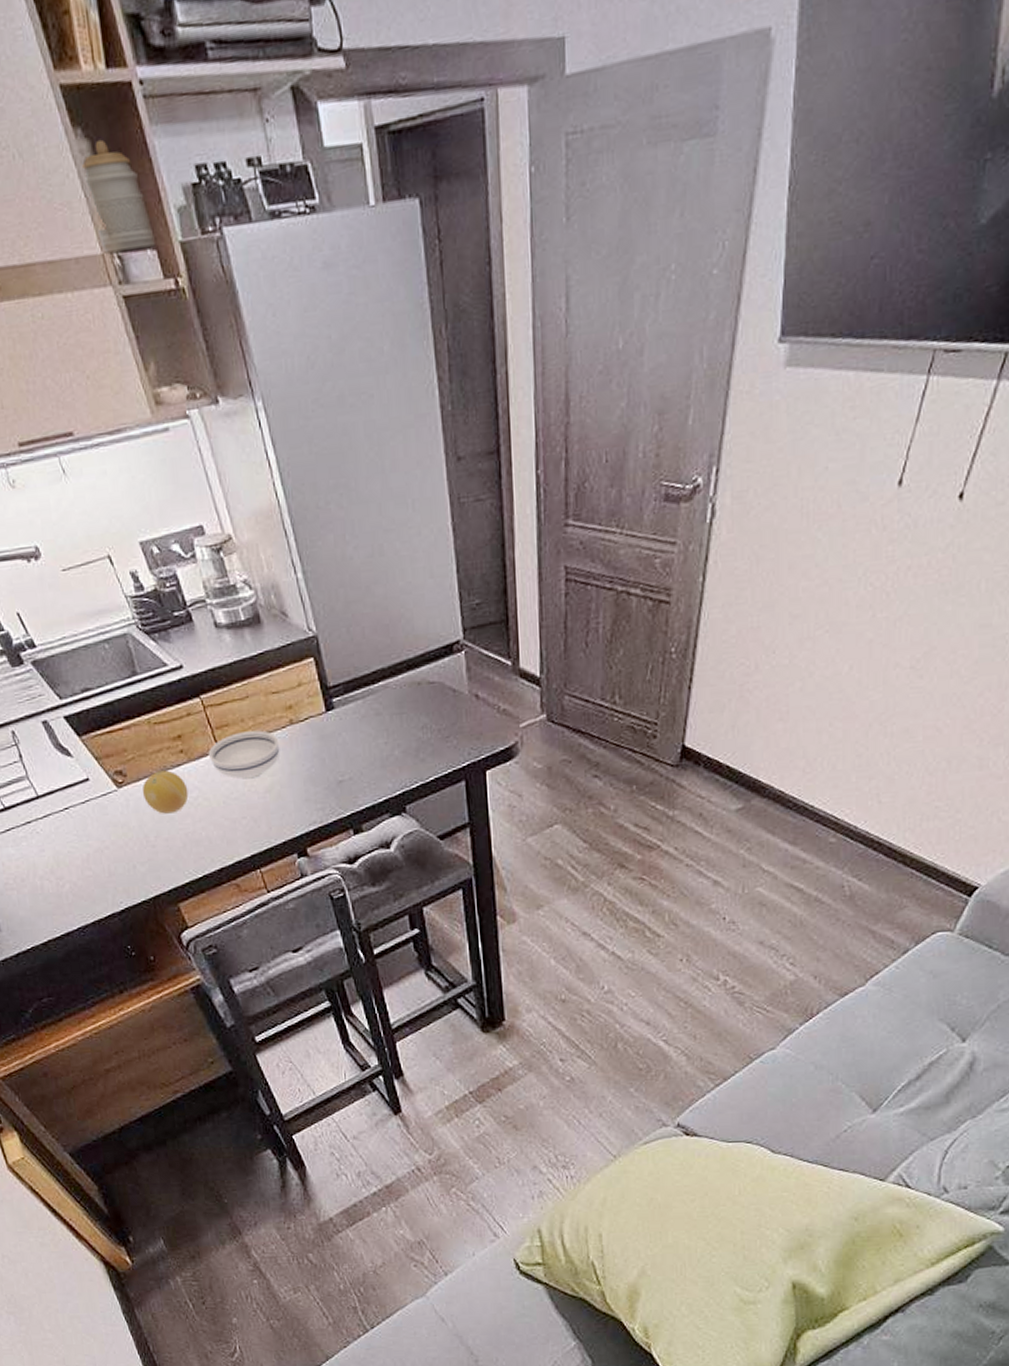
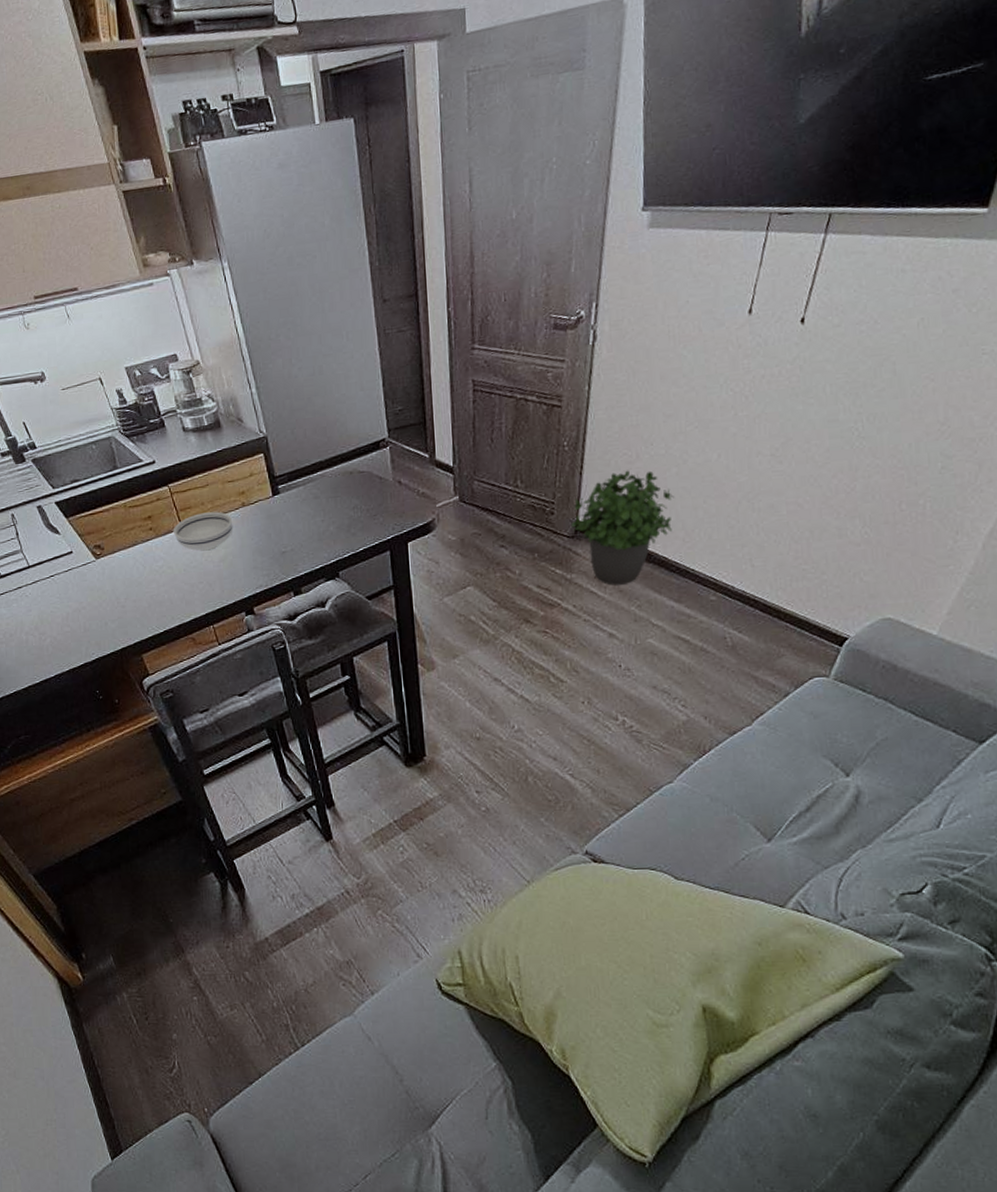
jar: present [81,139,157,255] -> none [96,86,151,163]
fruit: present [142,770,189,814] -> none [116,544,155,580]
potted plant: none [676,684,796,824] -> present [571,470,674,585]

